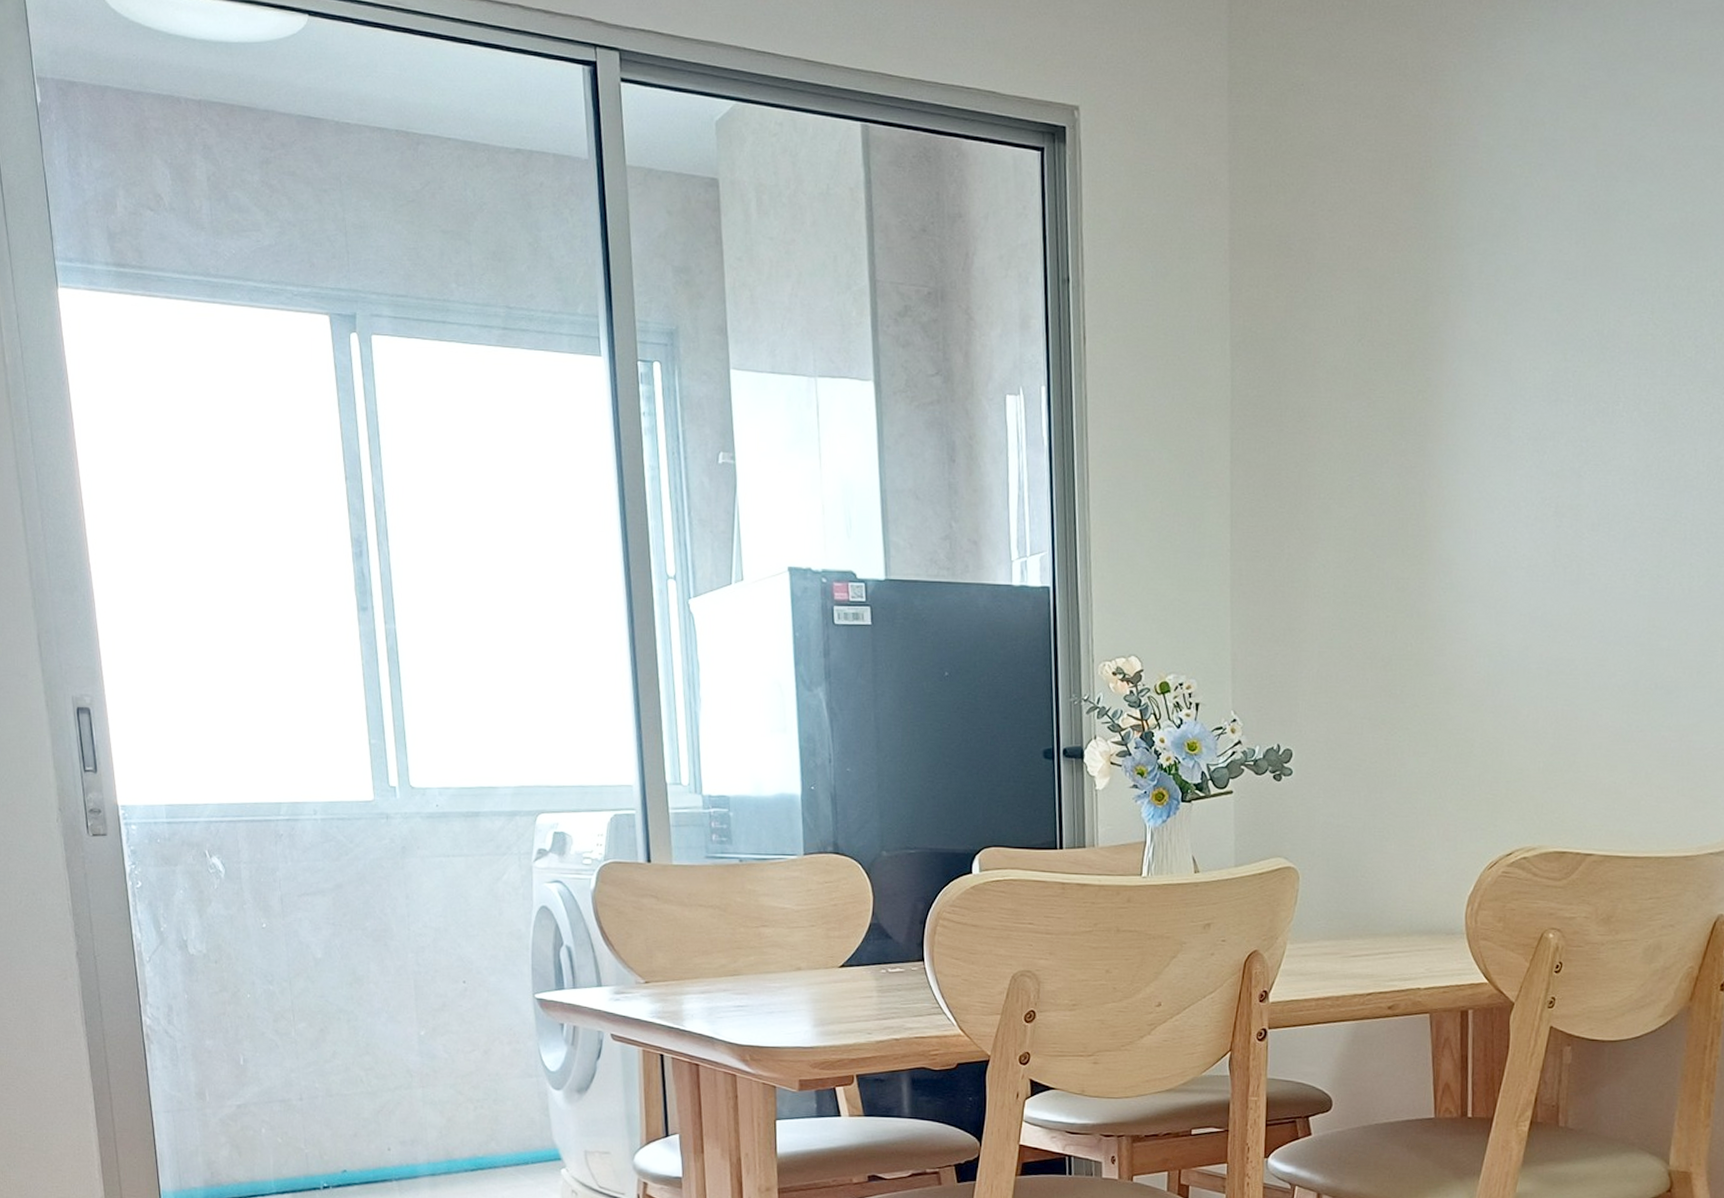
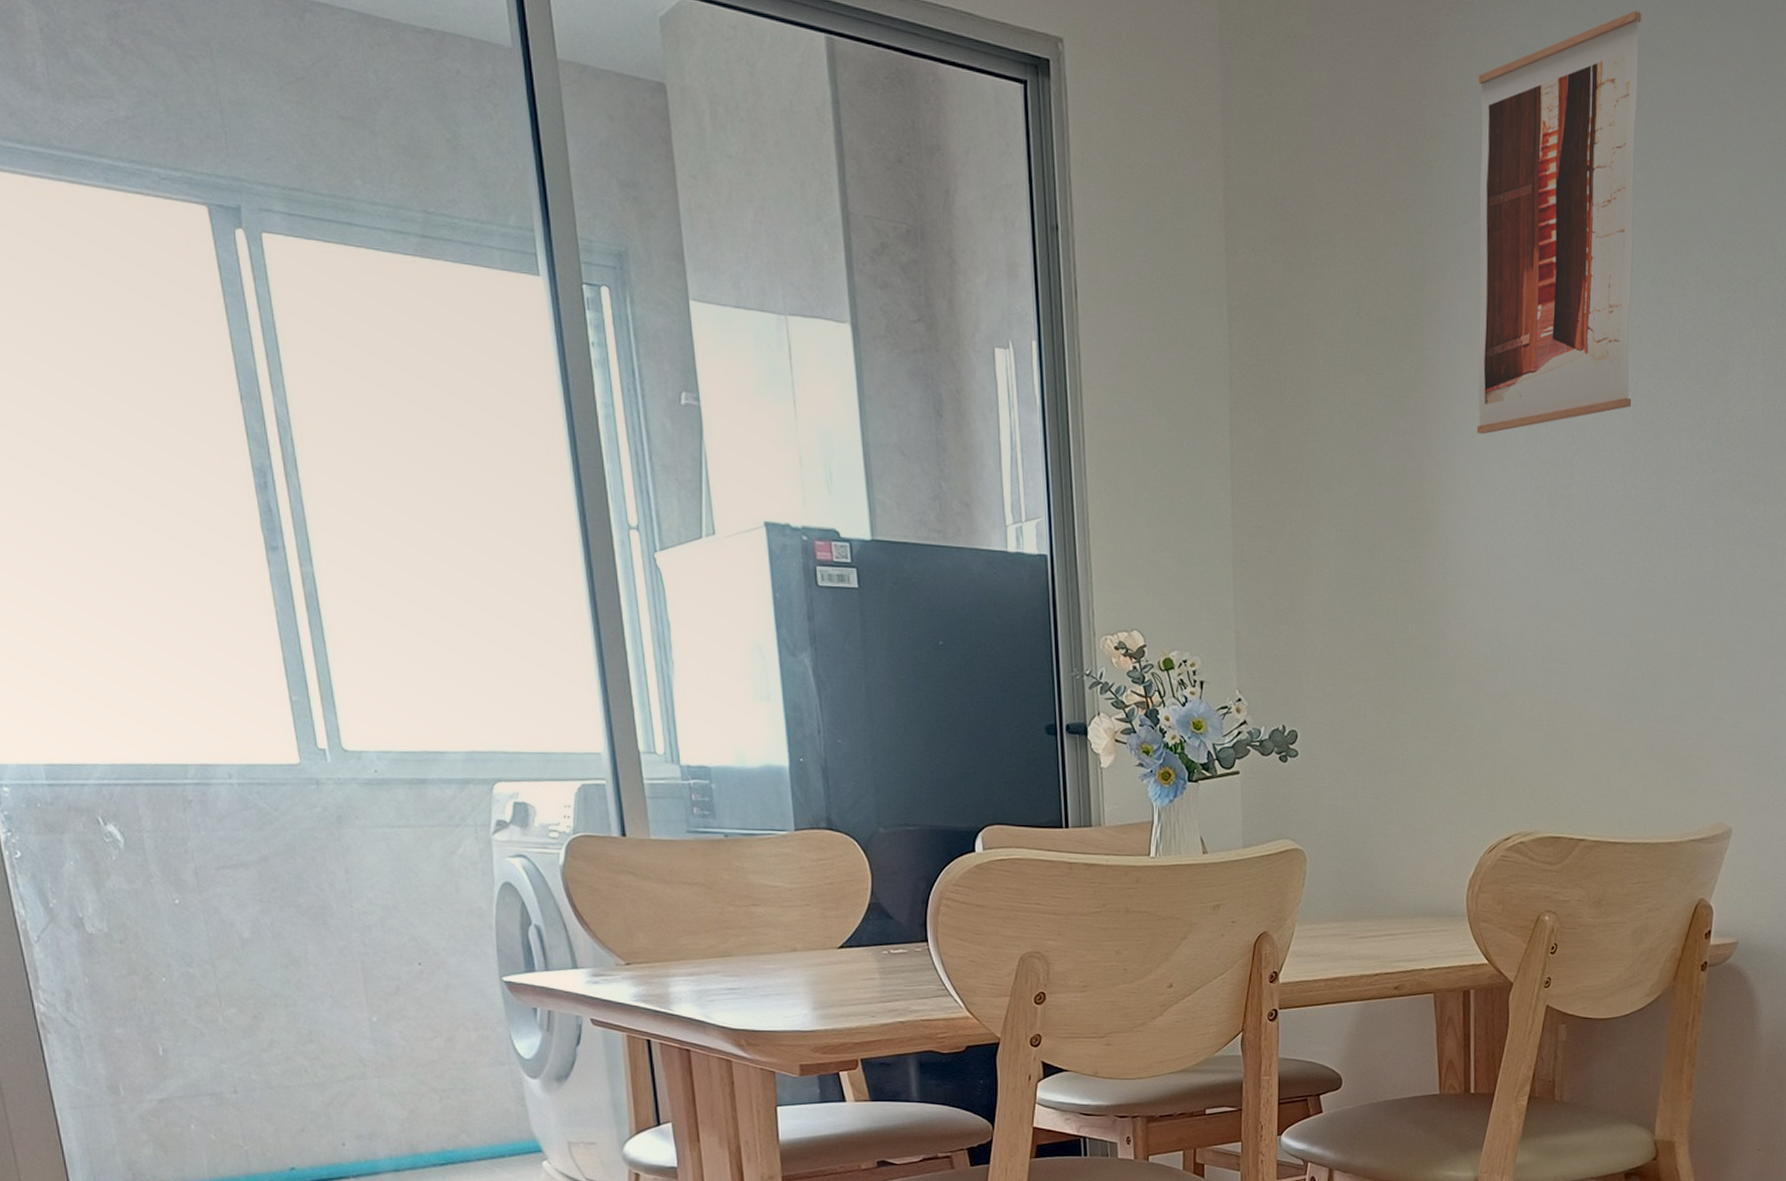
wall art: none [1479,28,1655,450] -> present [1476,10,1642,435]

